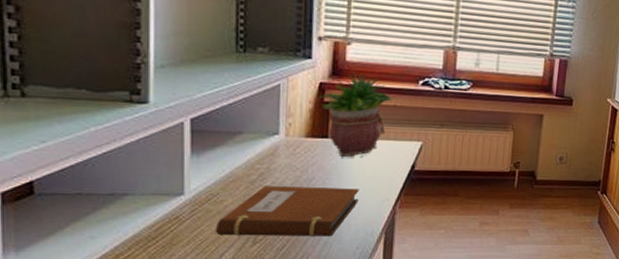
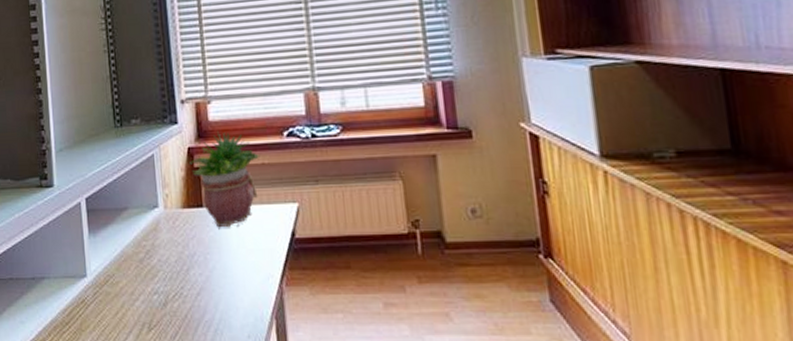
notebook: present [216,186,359,237] -> none [115,264,242,322]

